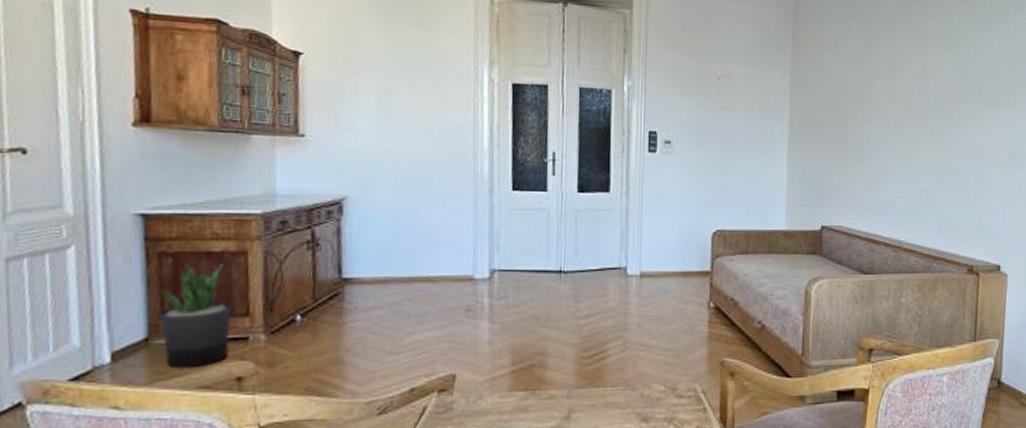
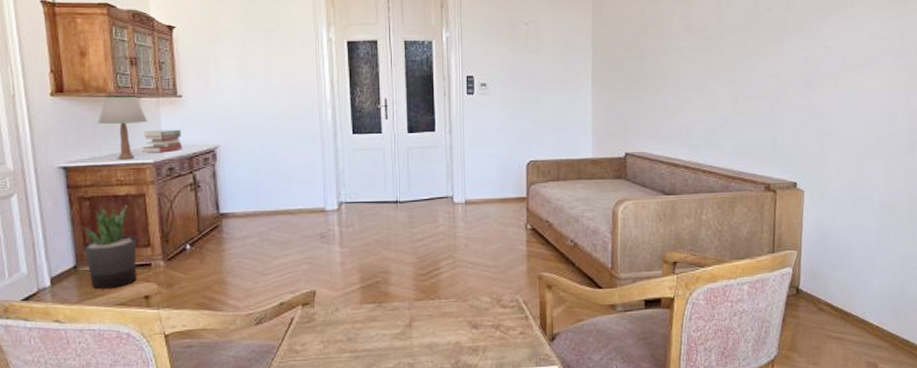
table lamp: none [192,128,259,208] -> present [97,93,148,159]
books: none [248,174,301,203] -> present [142,129,182,153]

